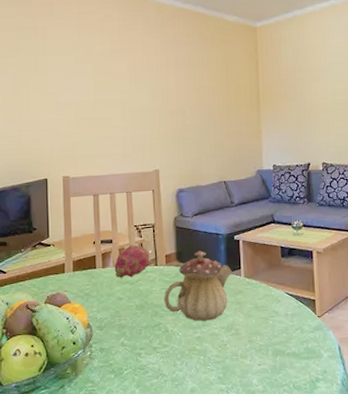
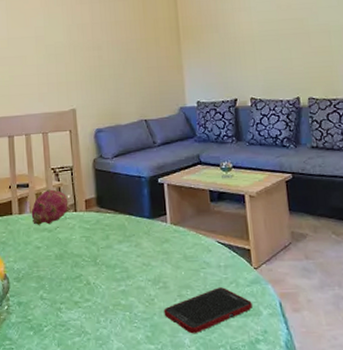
teapot: present [164,251,233,321] -> none [84,195,158,273]
cell phone: none [235,334,315,375] -> present [163,287,252,334]

